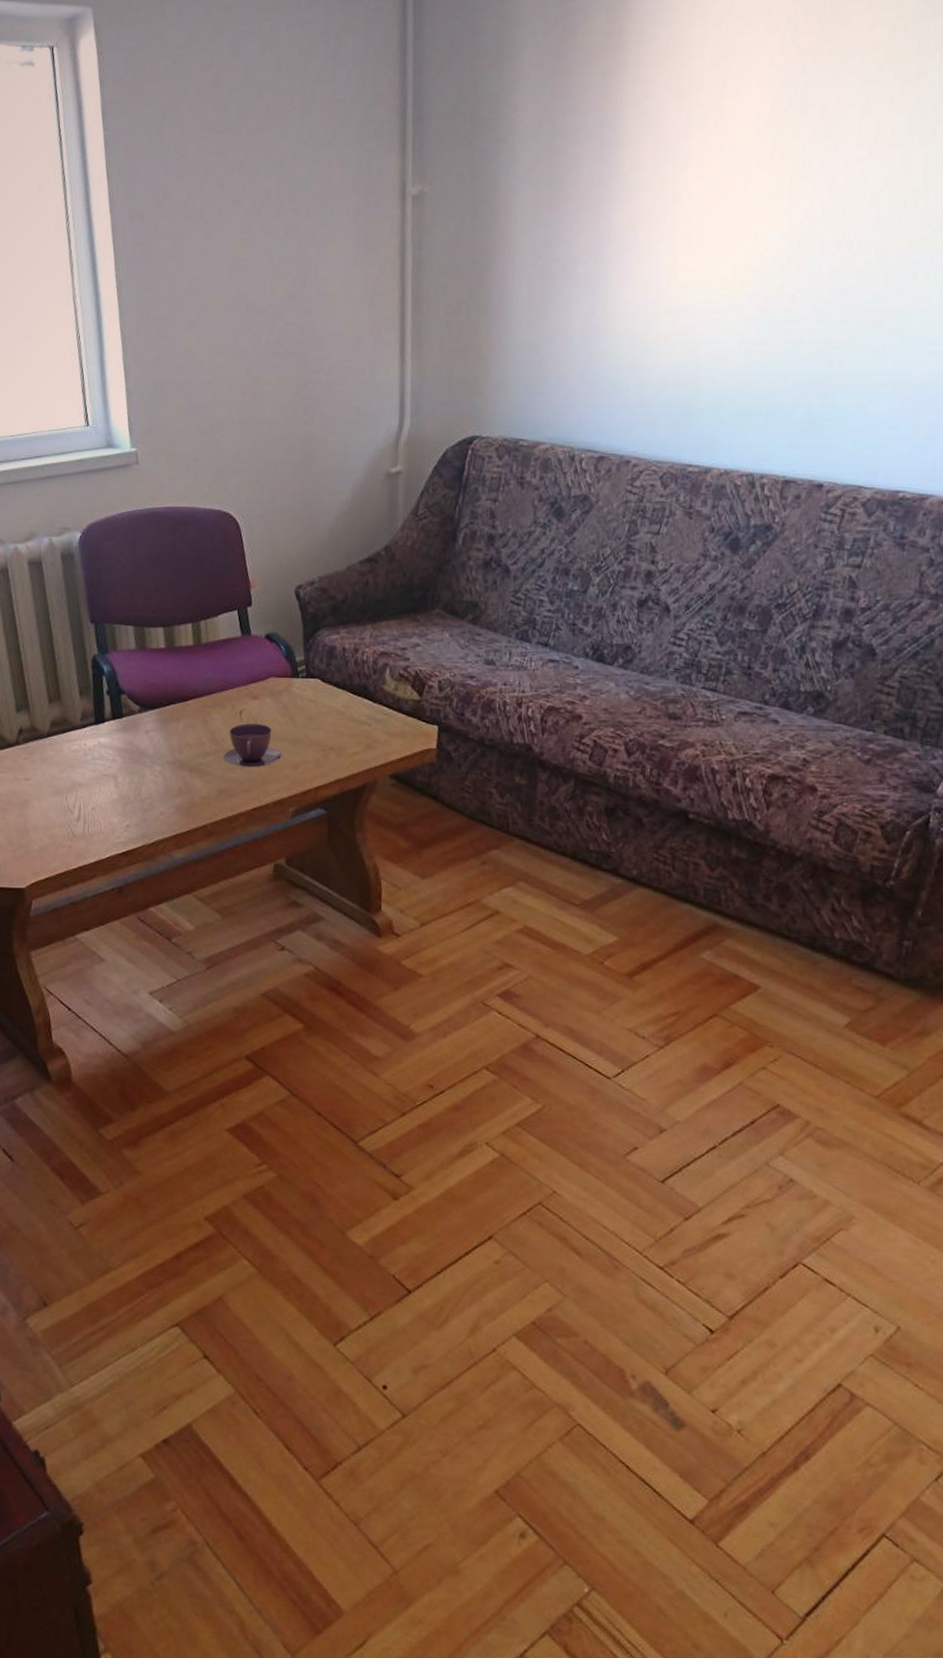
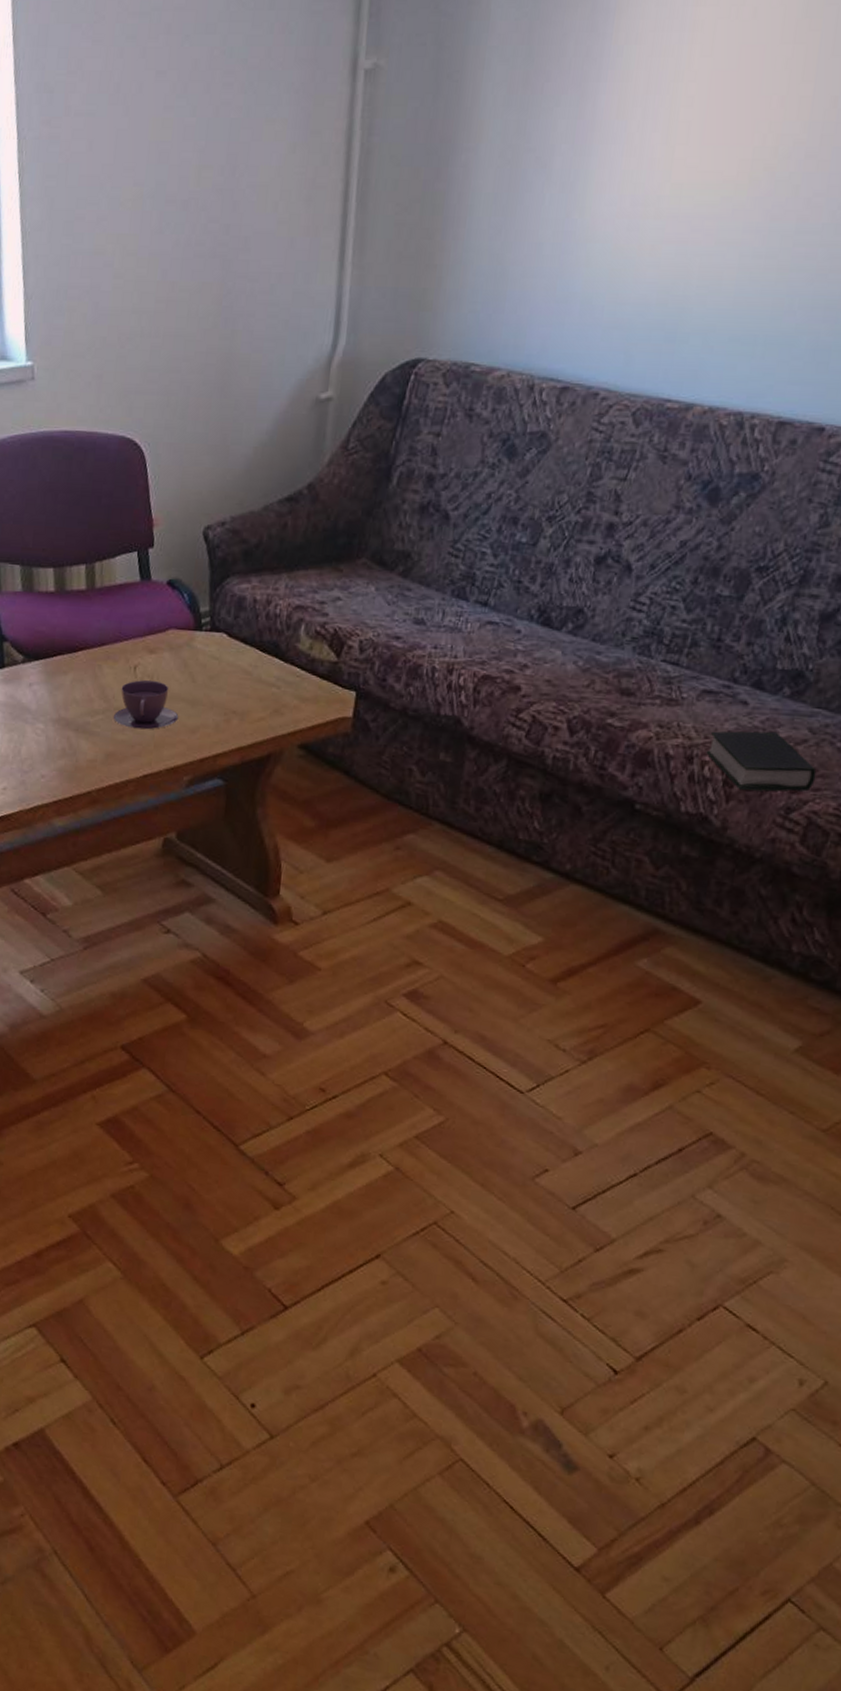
book: none [746,745,842,798] -> present [706,731,817,791]

